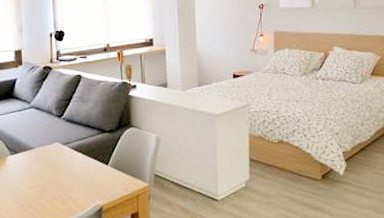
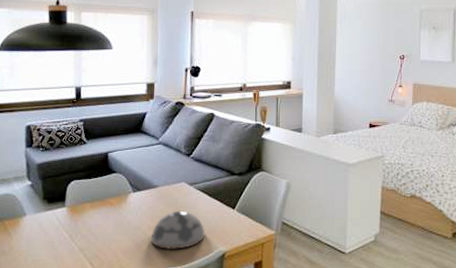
decorative bowl: none [31,169,82,207] -> present [150,210,205,251]

